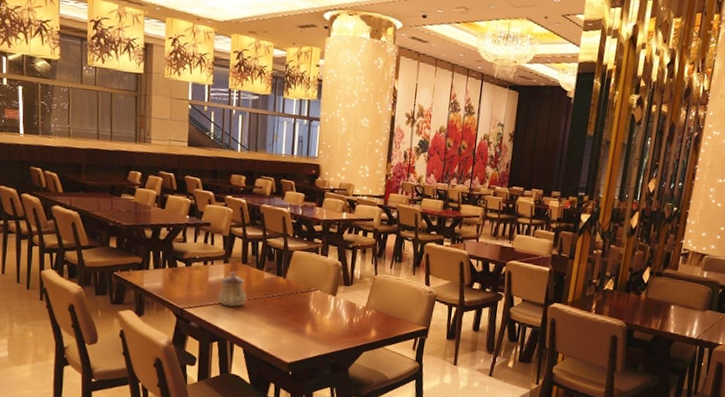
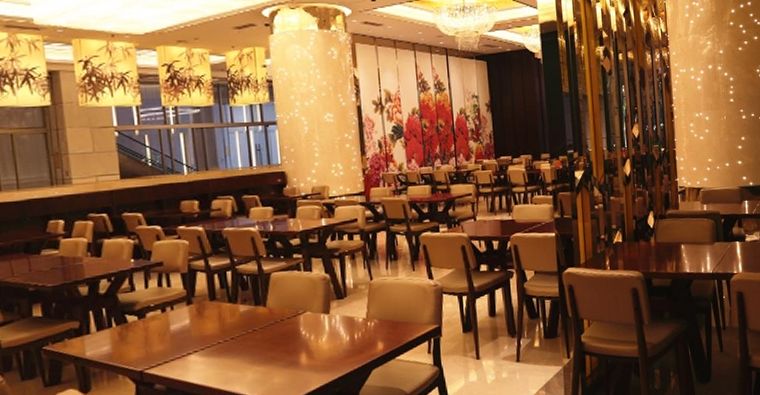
teapot: present [218,271,247,308] -> none [186,312,223,356]

